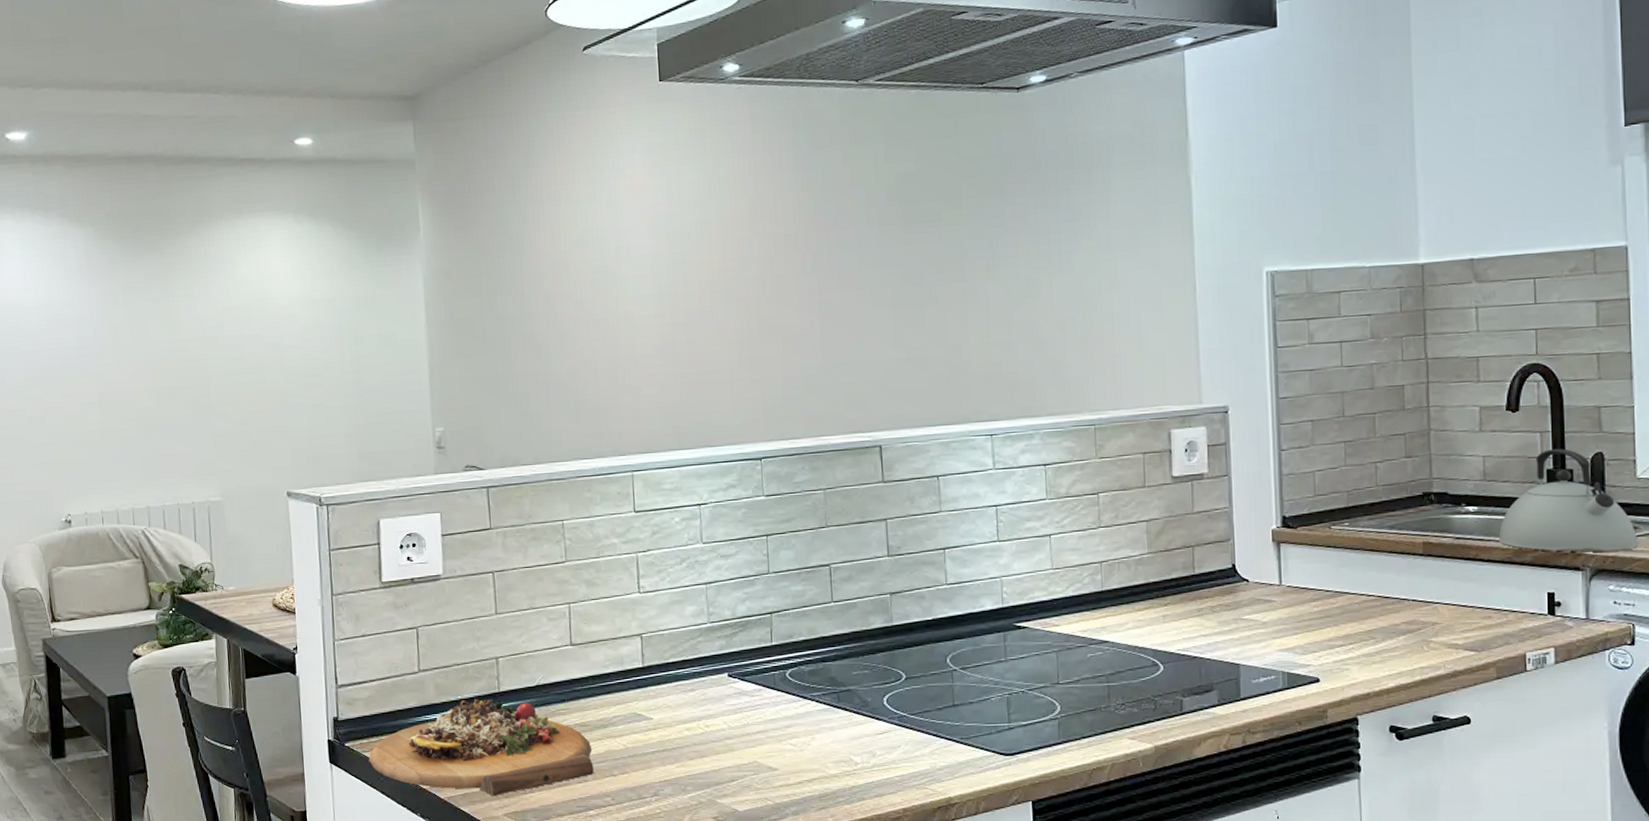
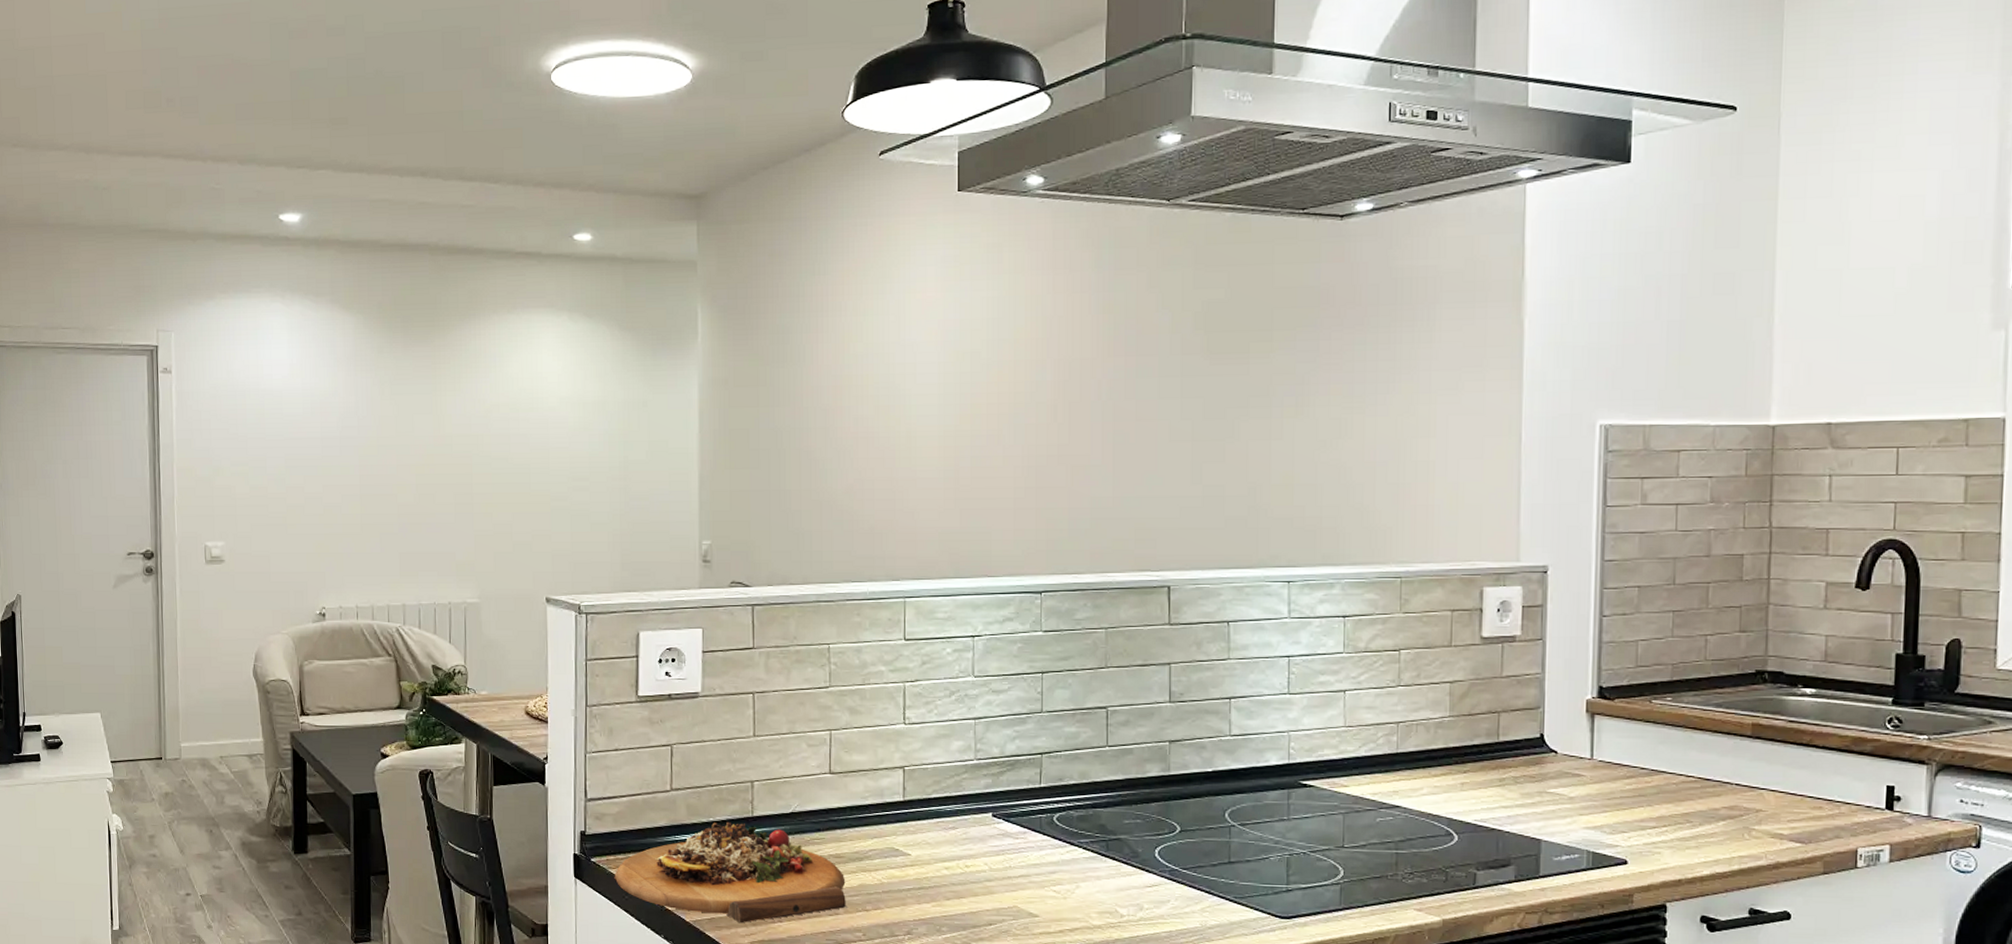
kettle: present [1498,449,1639,553] -> none [1836,632,1994,746]

